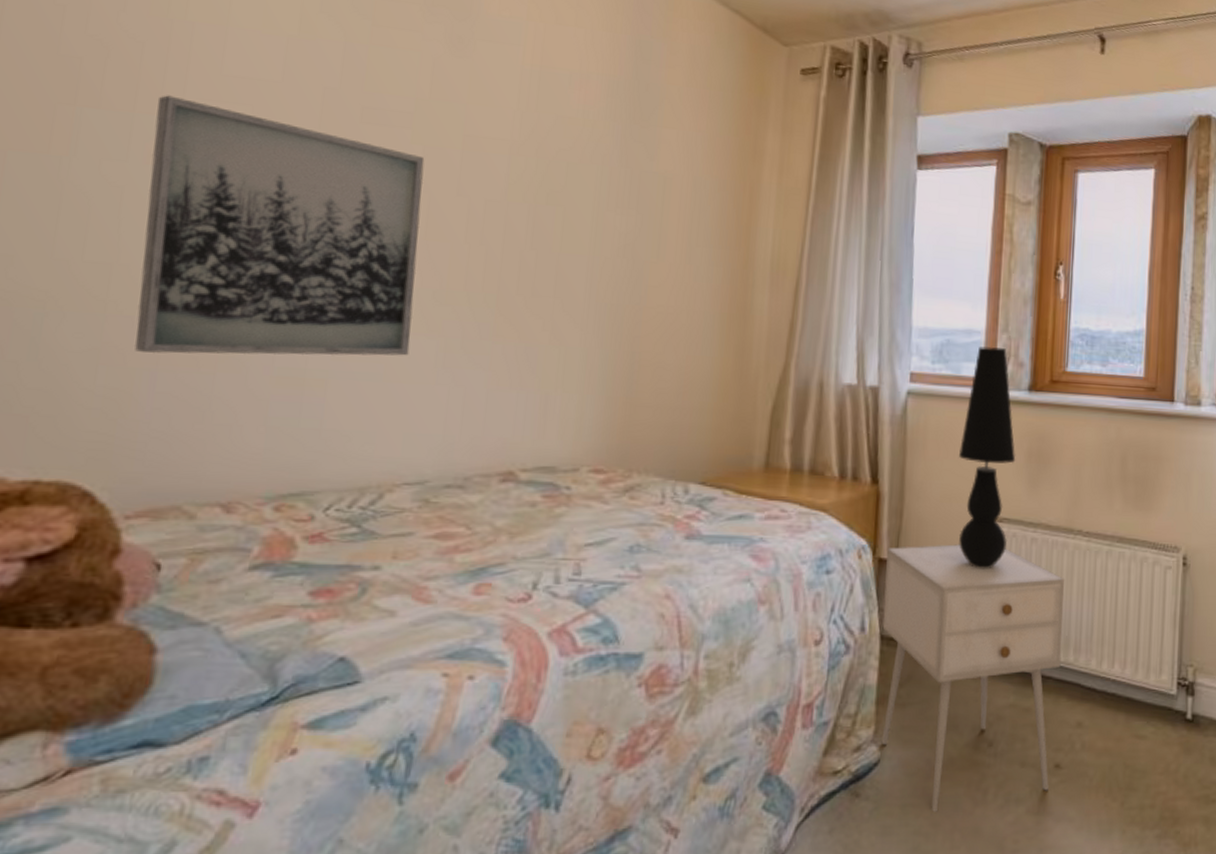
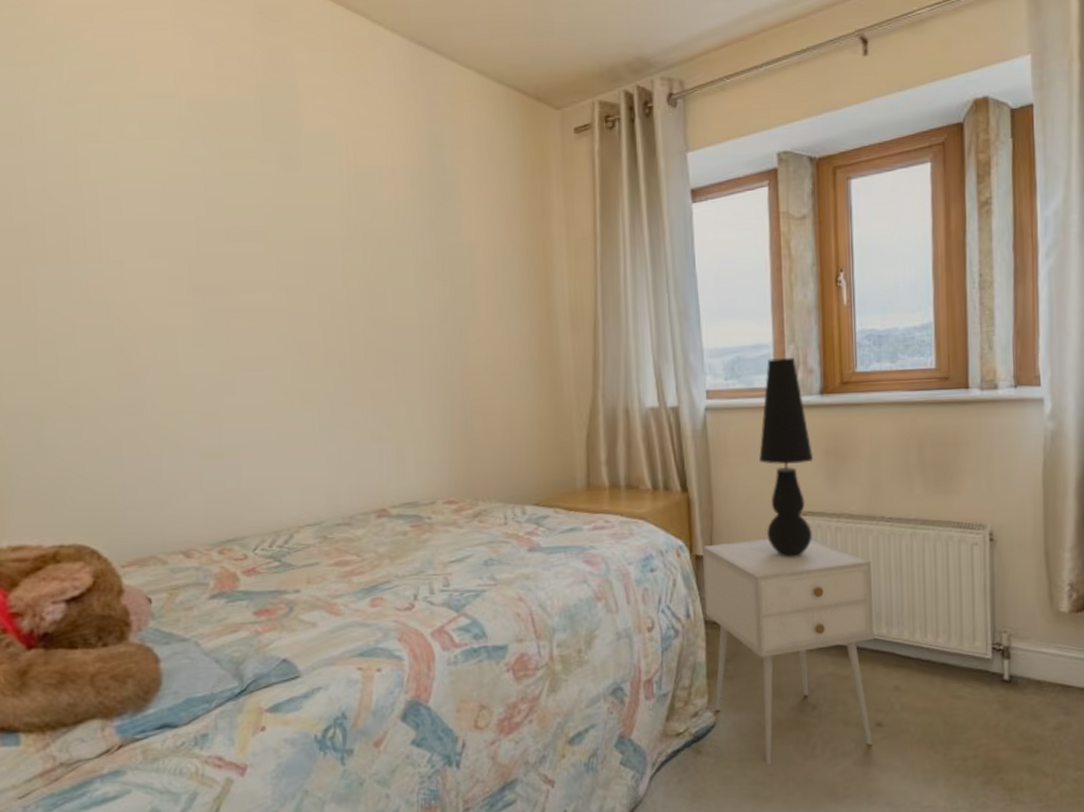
wall art: present [135,95,425,356] -> none [83,244,293,444]

